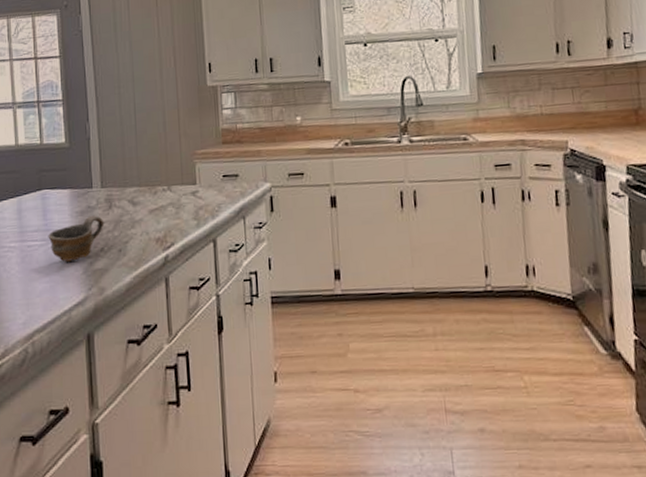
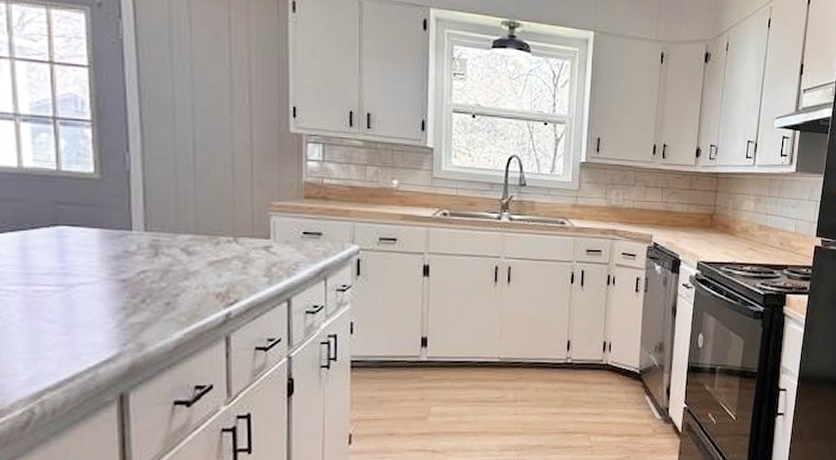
cup: present [48,215,104,262] -> none [66,262,148,312]

